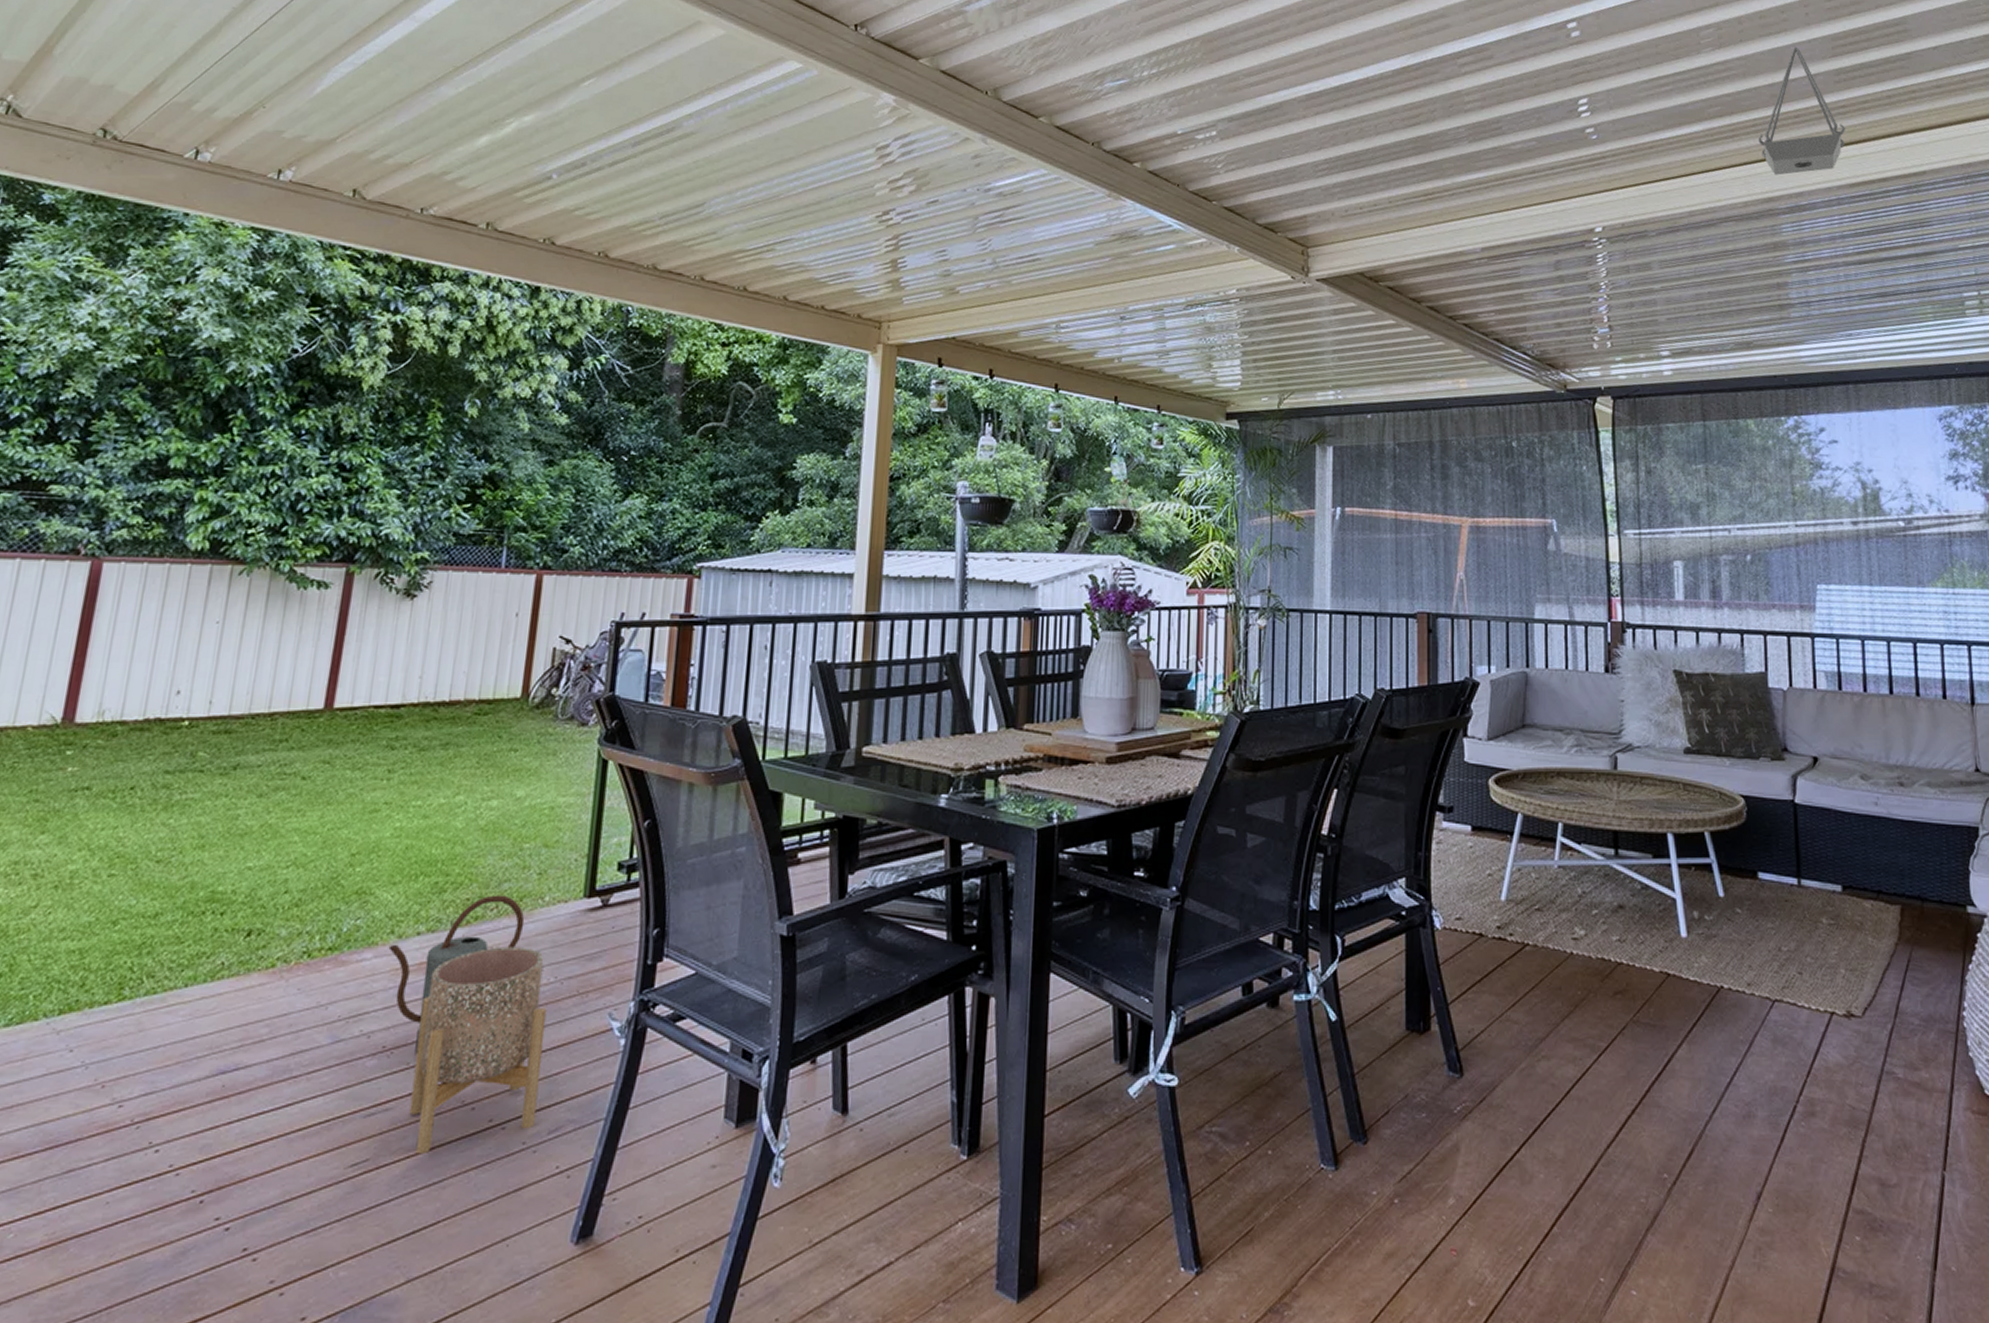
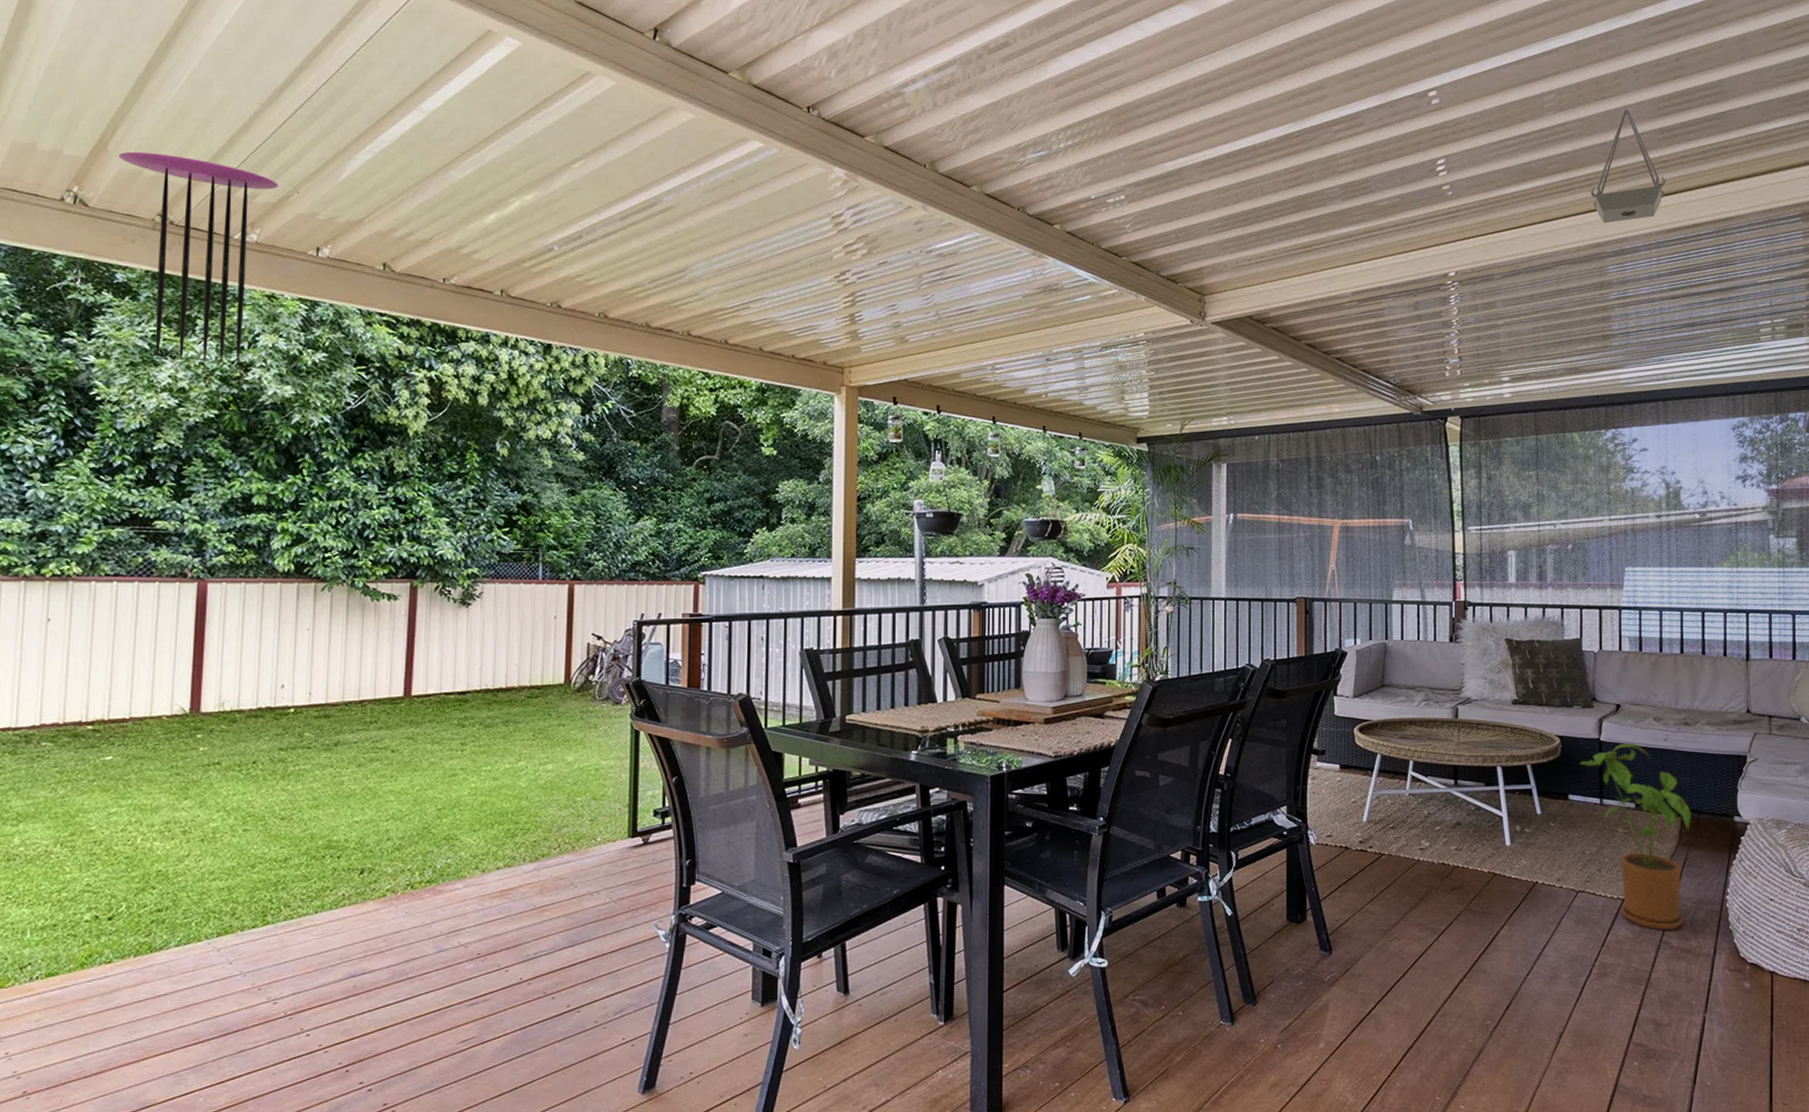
wind chime: none [63,57,242,303] -> present [118,151,278,365]
watering can: present [388,895,525,1055] -> none [475,837,582,960]
planter: present [409,947,547,1155] -> none [504,876,606,1033]
house plant: none [1771,807,1913,1057] -> present [1580,743,1691,931]

